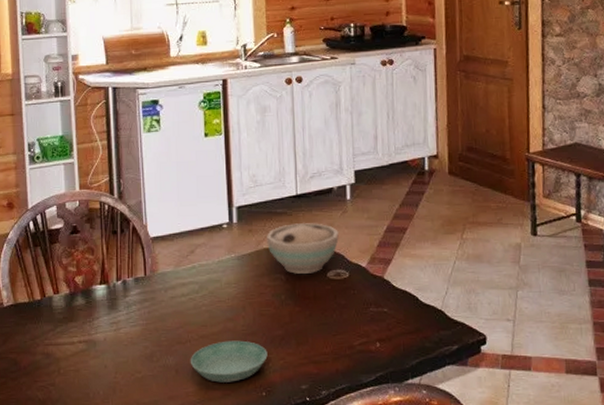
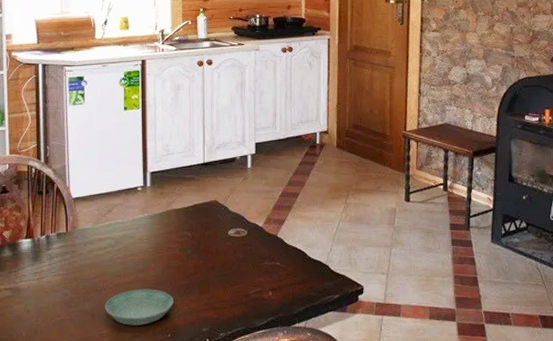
bowl: present [267,223,339,274] -> none [176,187,240,232]

